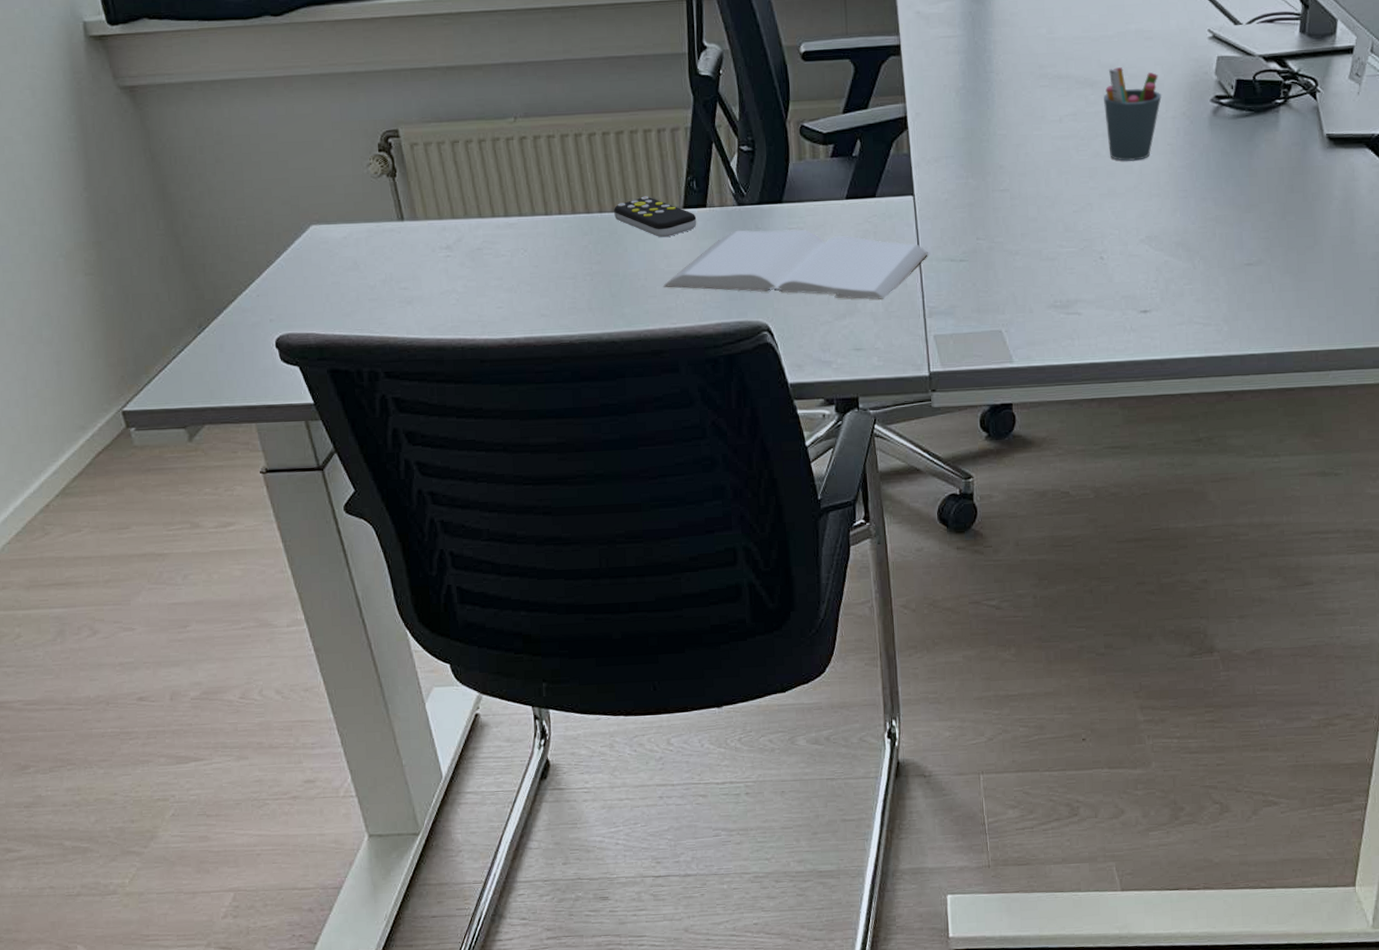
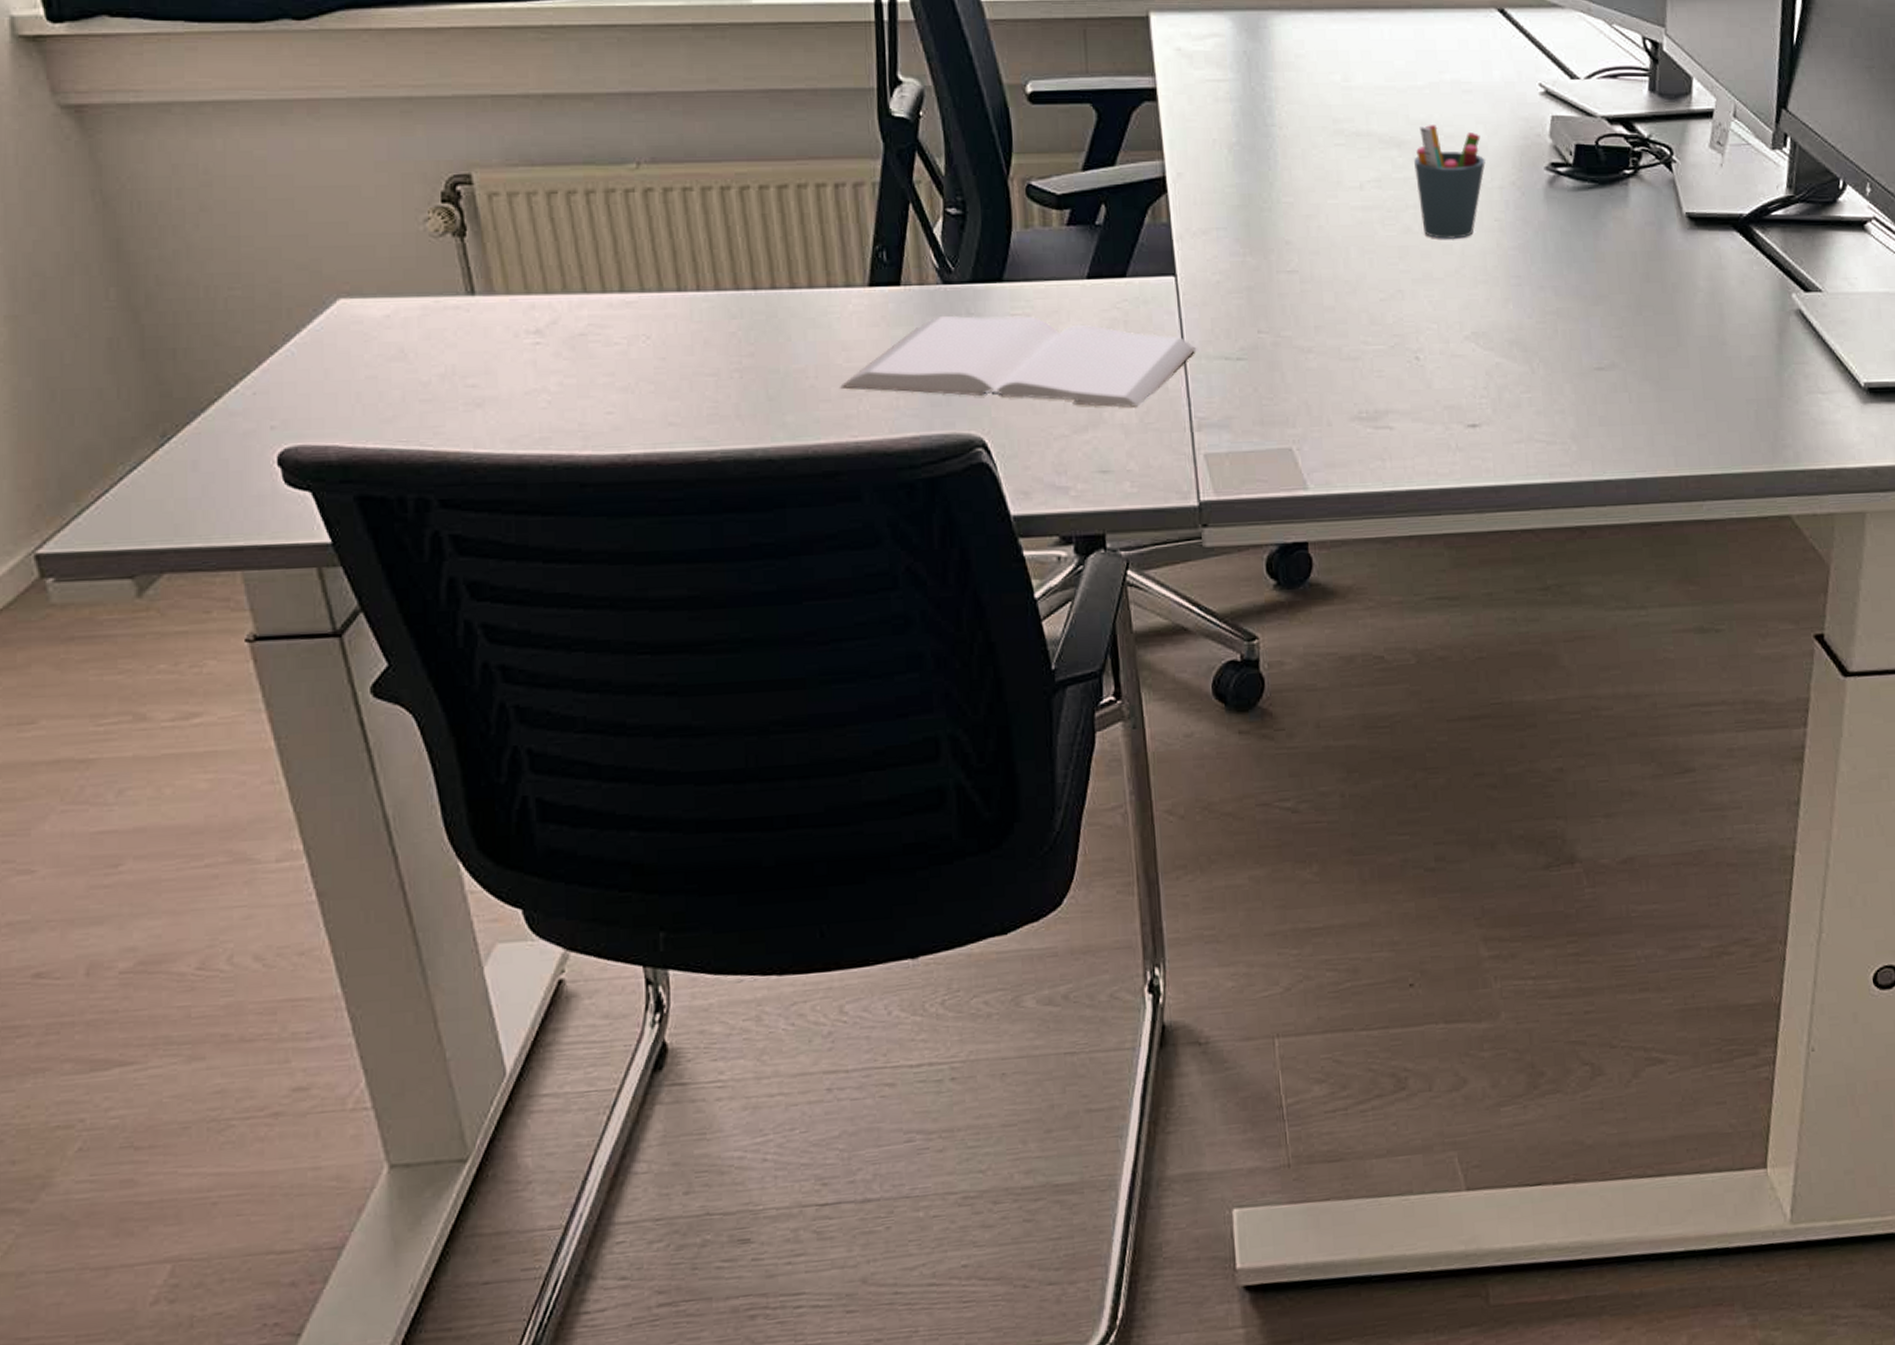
remote control: present [614,196,697,238] -> none [773,269,887,324]

